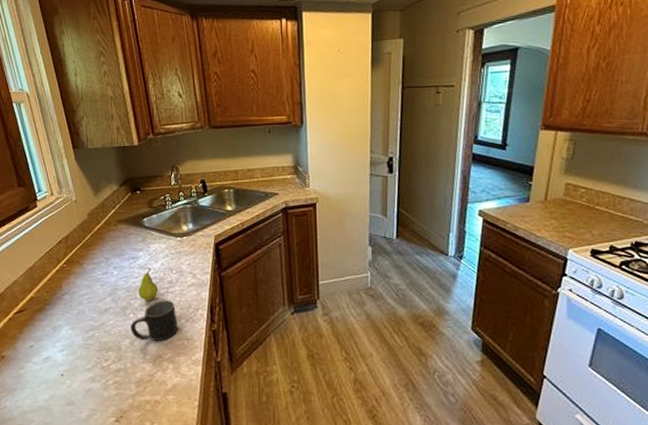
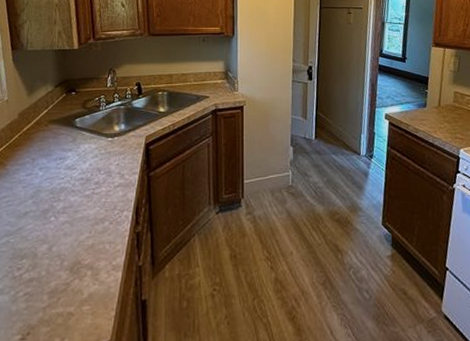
mug: present [130,300,179,342] -> none [50,202,102,247]
fruit: present [138,267,159,301] -> none [62,168,84,203]

